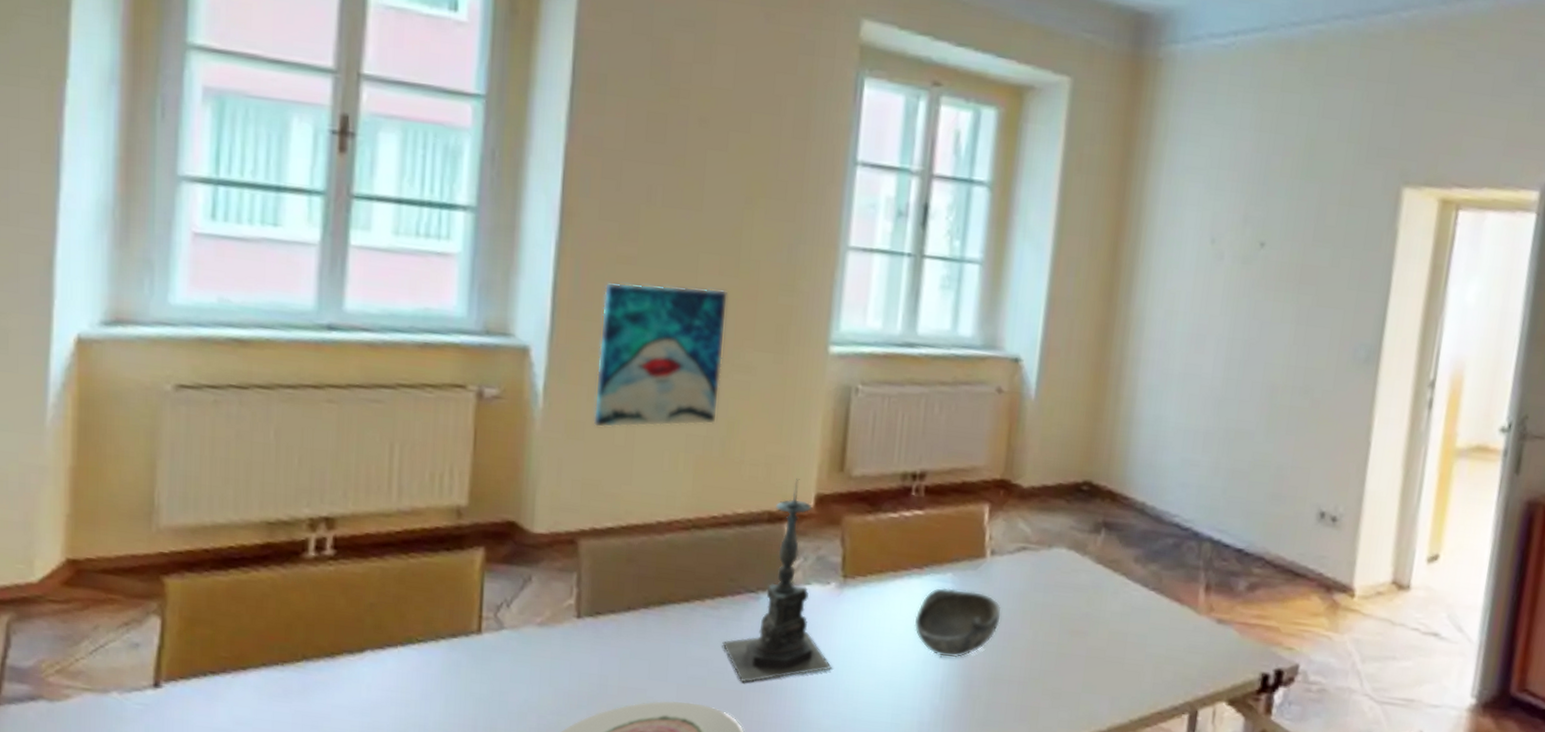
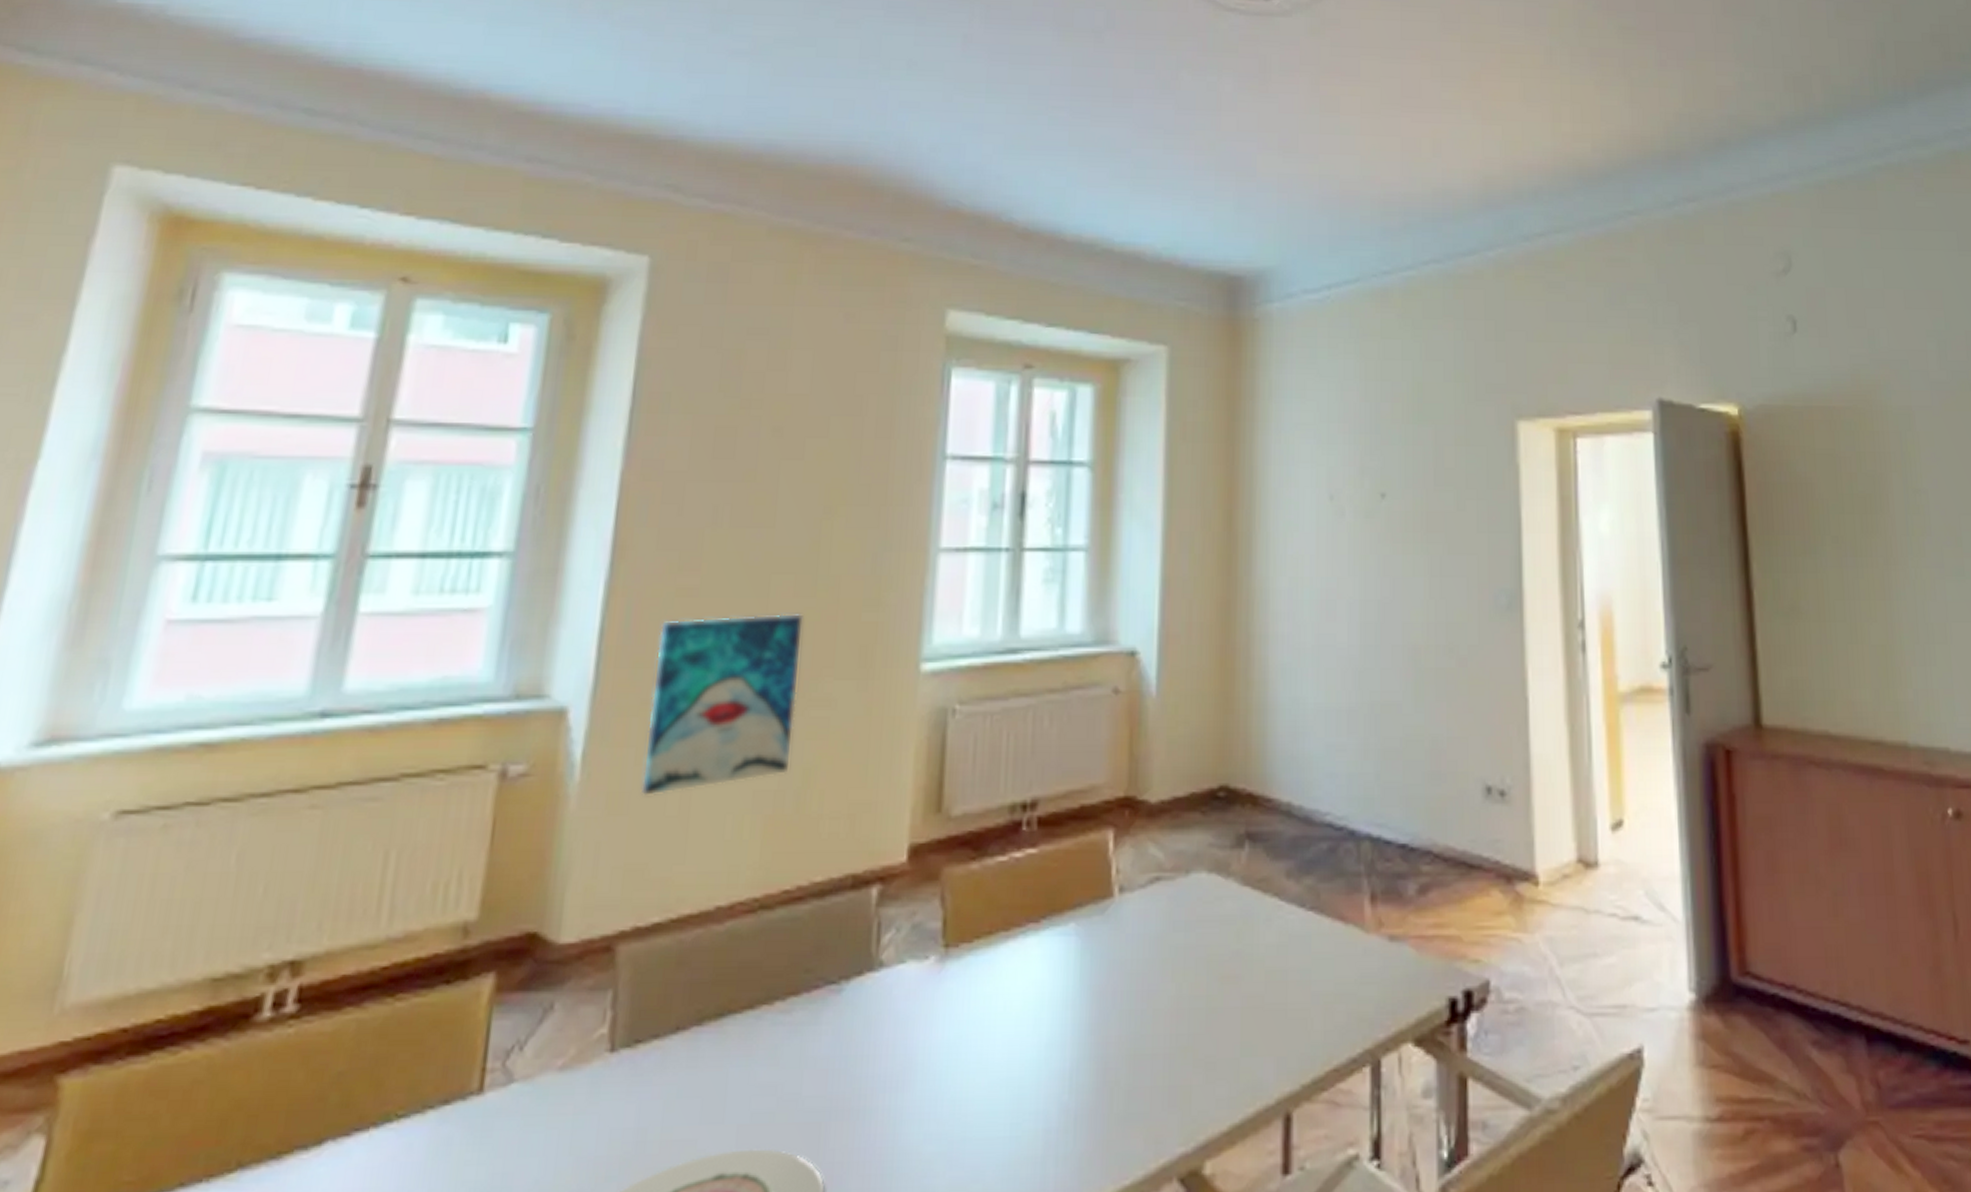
candle holder: present [722,479,832,683] -> none [795,828,933,1110]
bowl: present [914,587,1002,658] -> none [1032,942,1138,1035]

